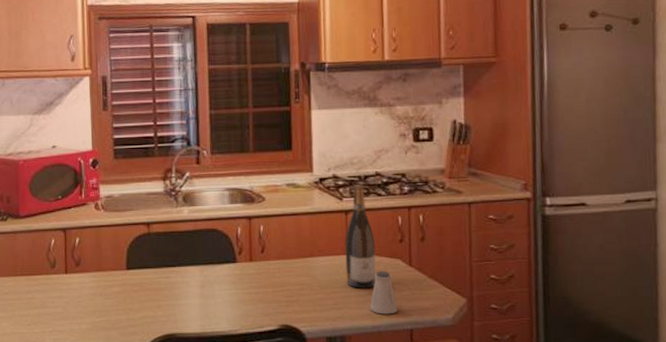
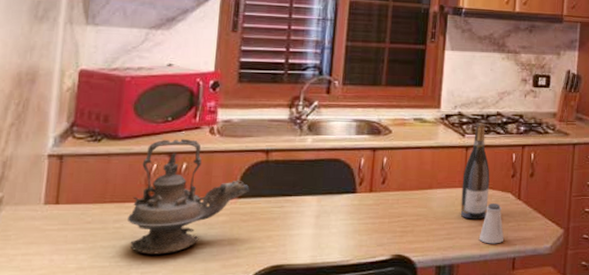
teapot: none [37,215,137,323] -> present [128,139,250,255]

